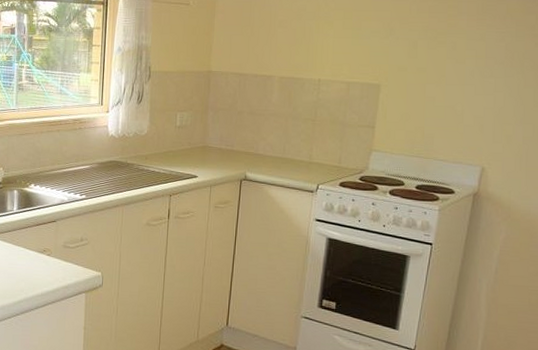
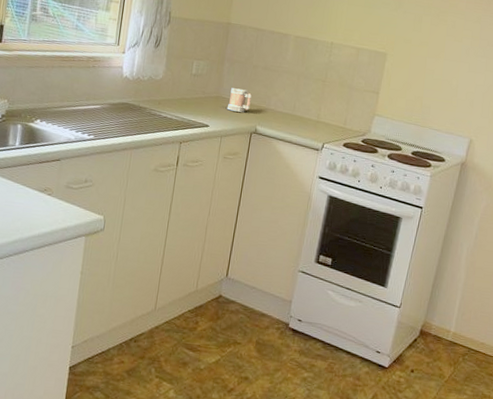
mug: none [214,136,238,160] -> present [226,88,252,113]

